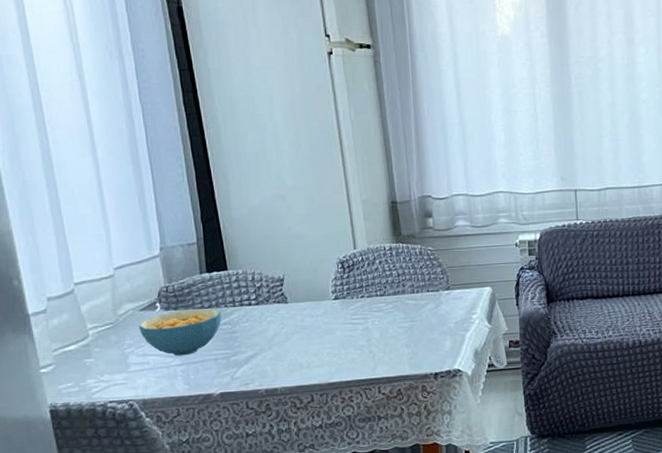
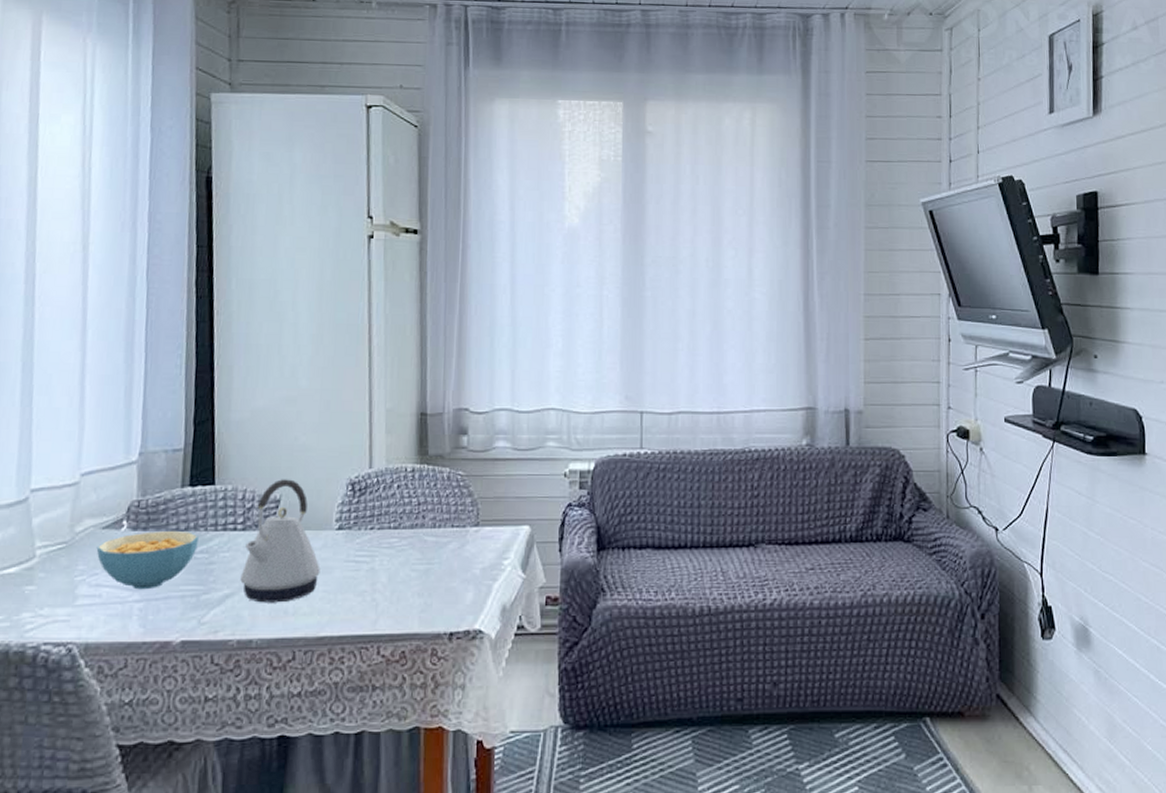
kettle: none [260,262,325,360] -> present [240,479,321,603]

